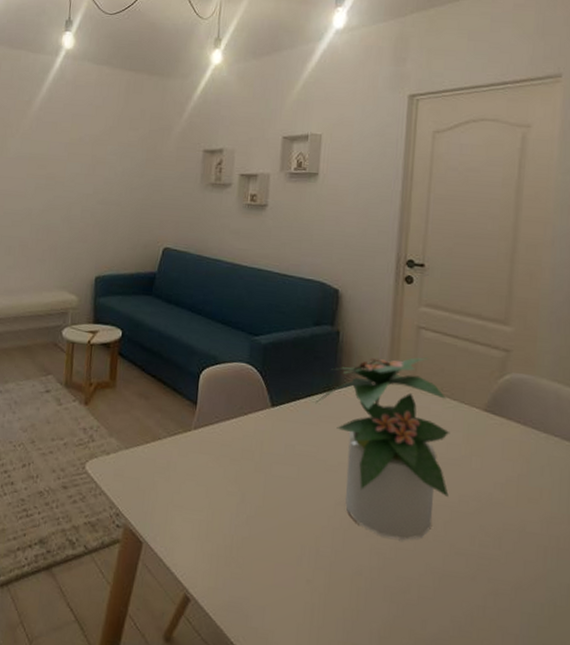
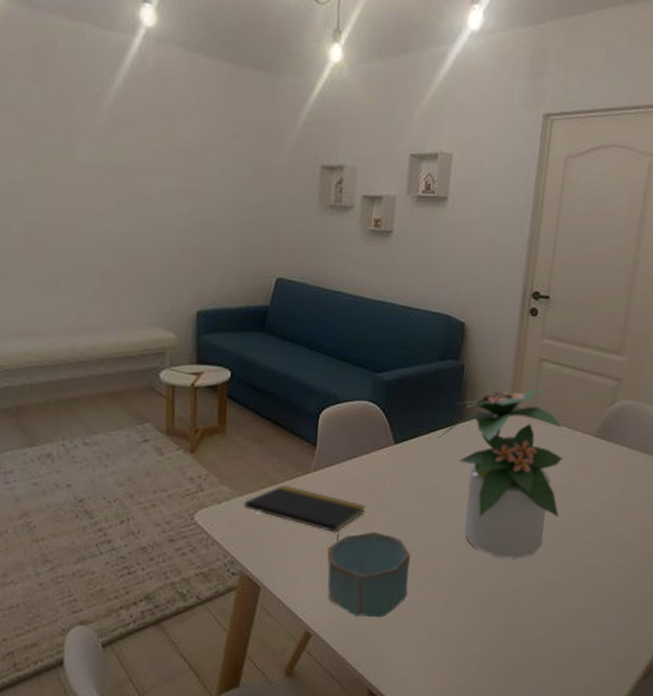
notepad: none [129,441,244,504] -> present [243,485,366,542]
bowl: none [206,496,290,590] -> present [327,532,411,618]

